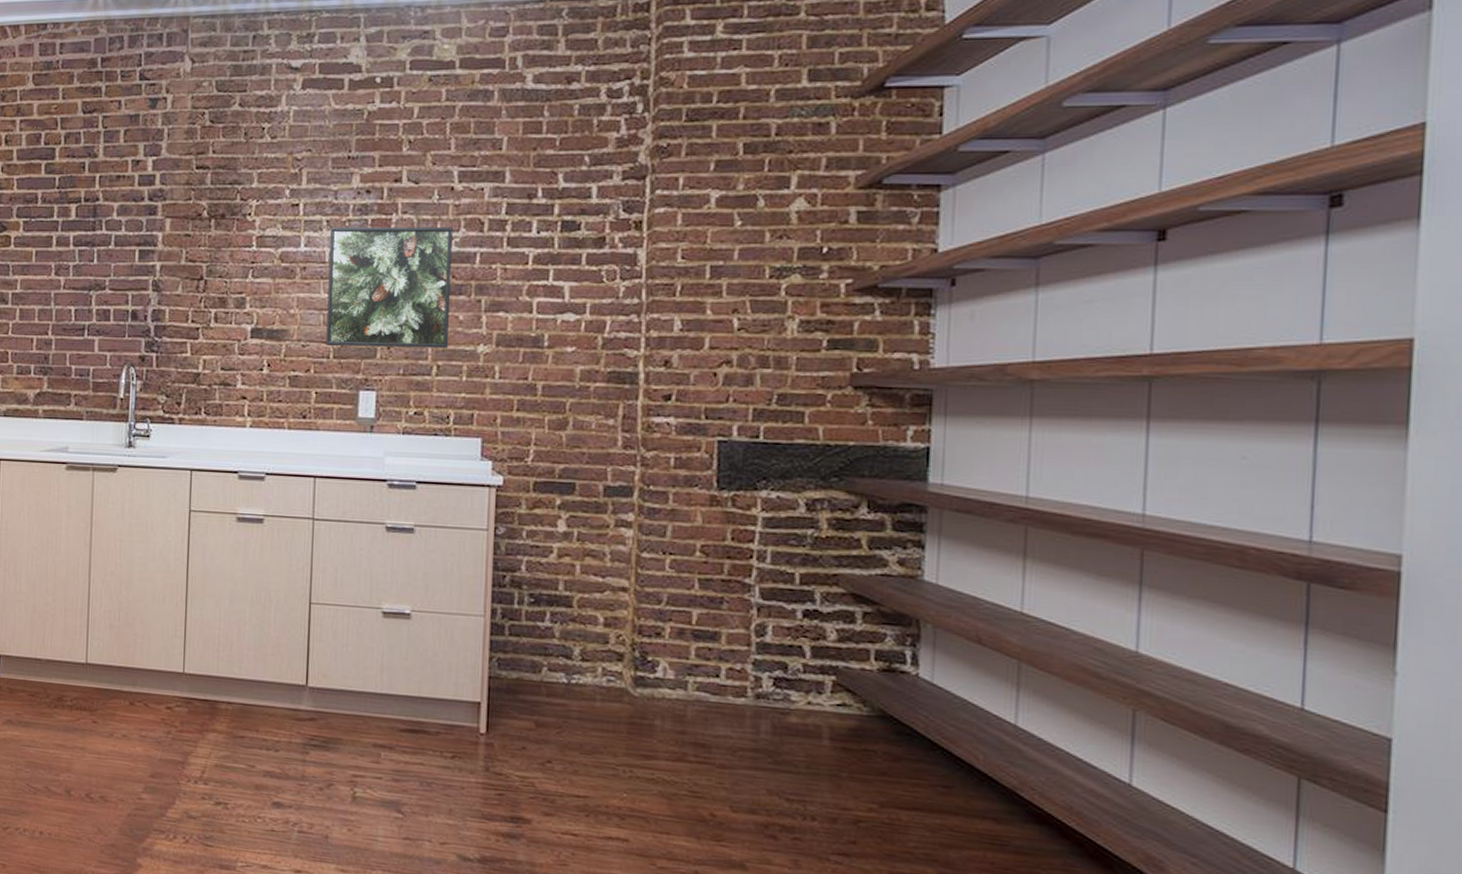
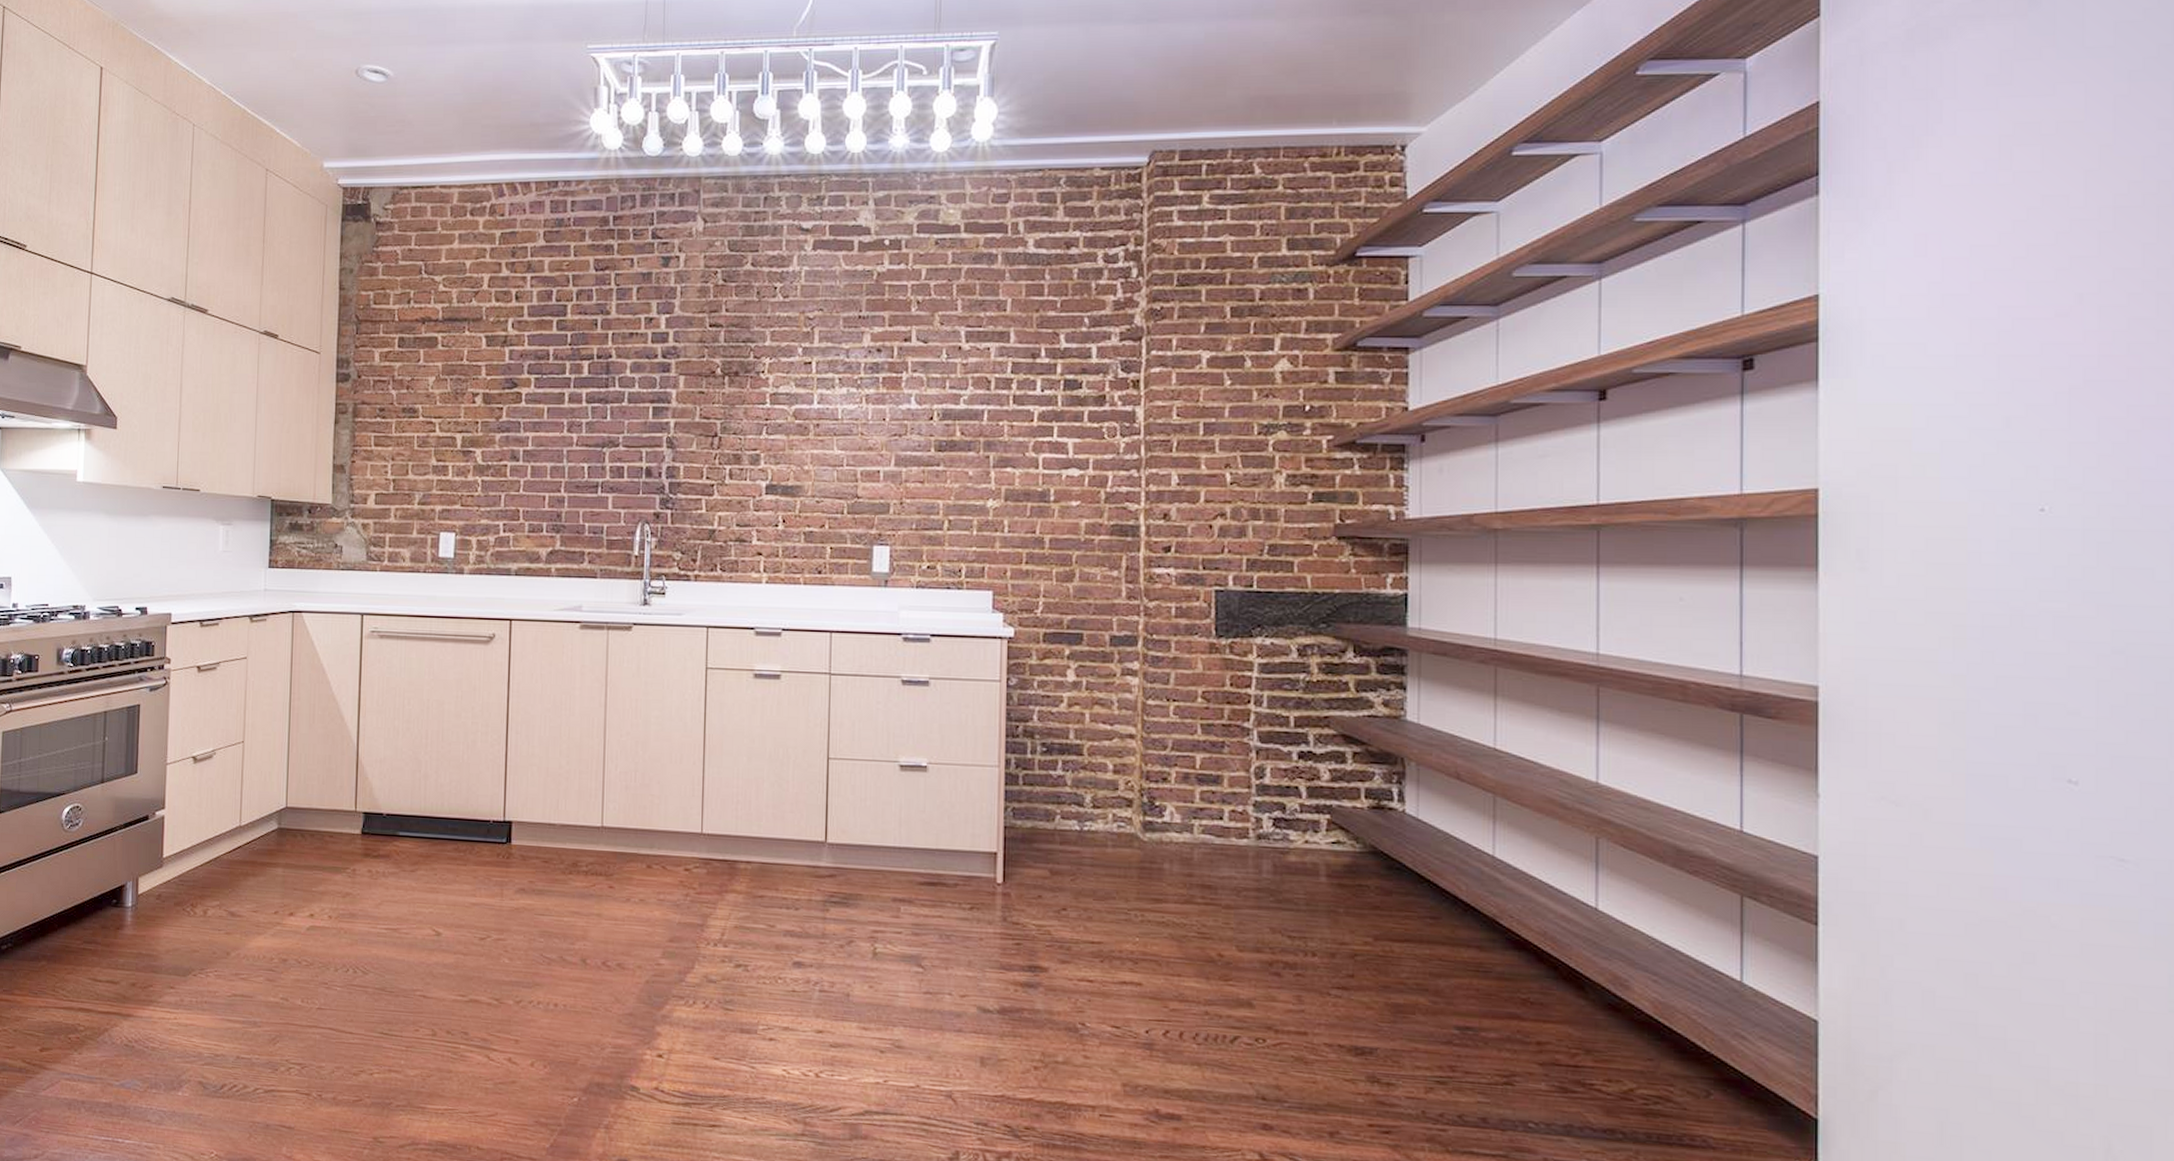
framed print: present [326,227,453,348] -> none [840,385,961,503]

